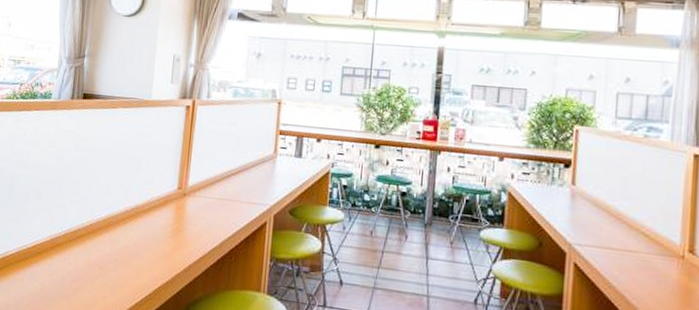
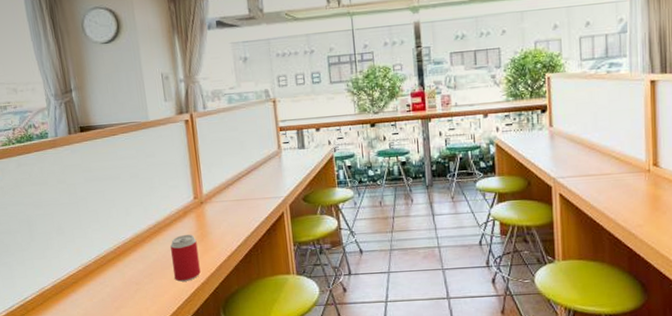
beverage can: none [140,225,171,277] -> present [170,235,201,282]

